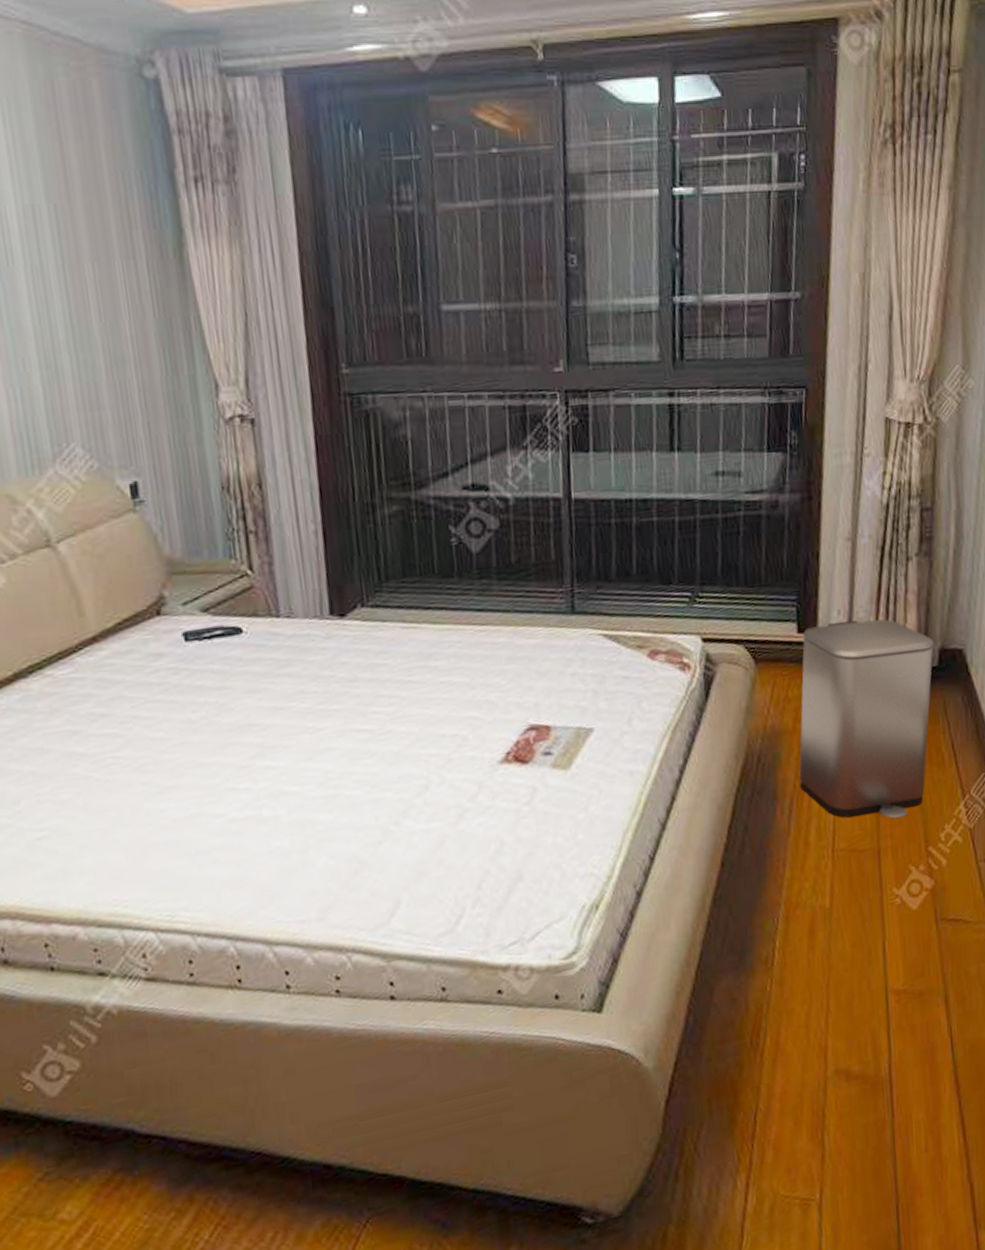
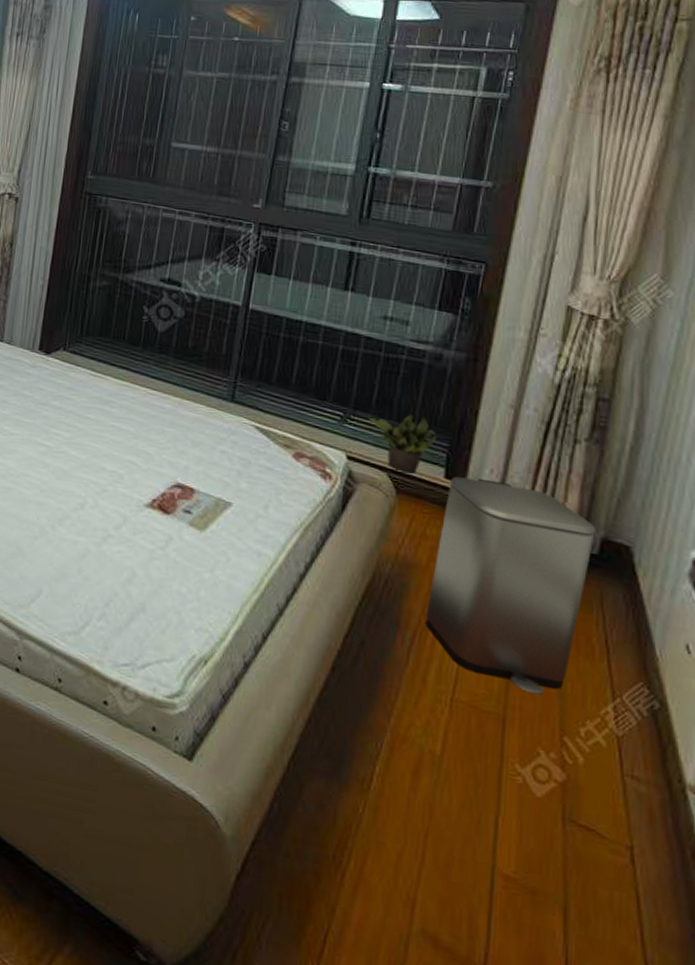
potted plant: none [716,573,786,640] -> present [368,414,438,474]

